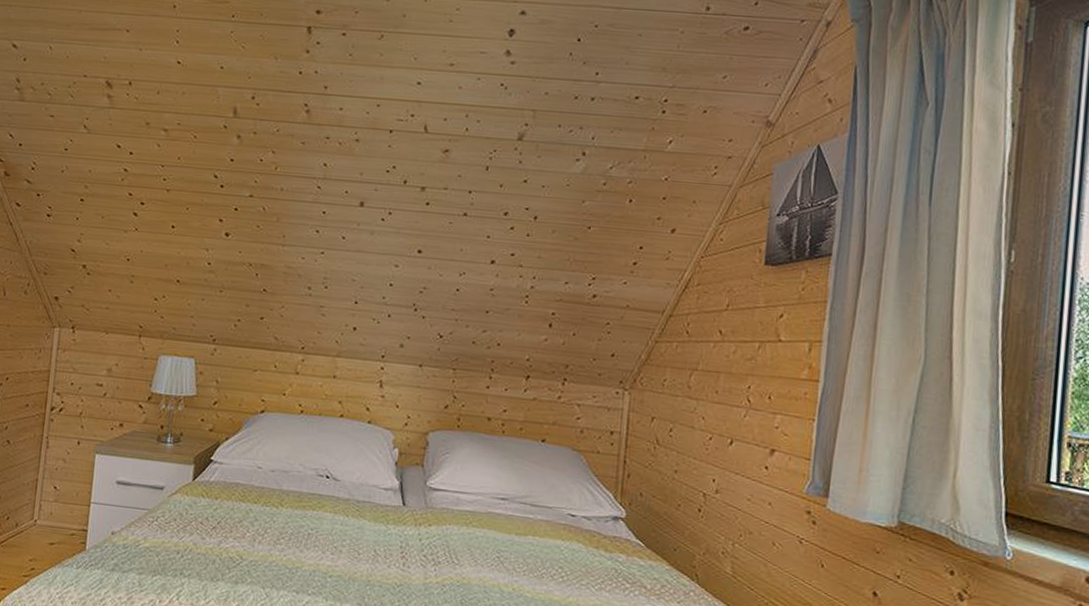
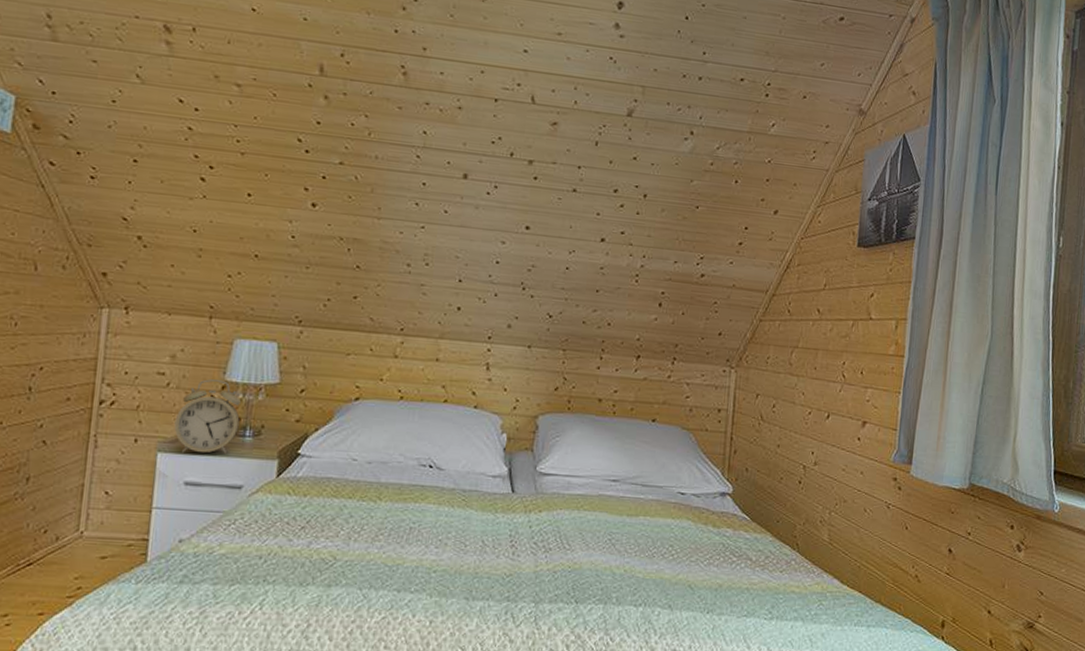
alarm clock: none [109,391,163,457] -> present [174,379,241,454]

